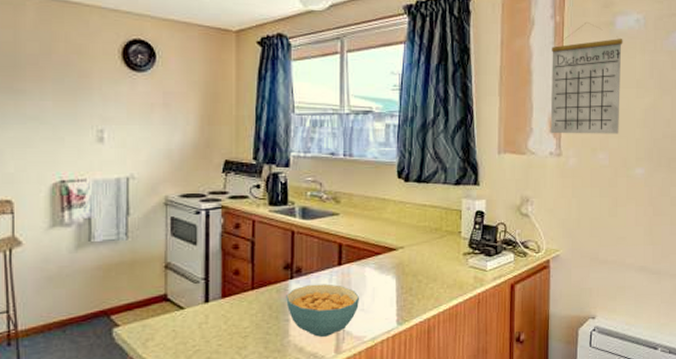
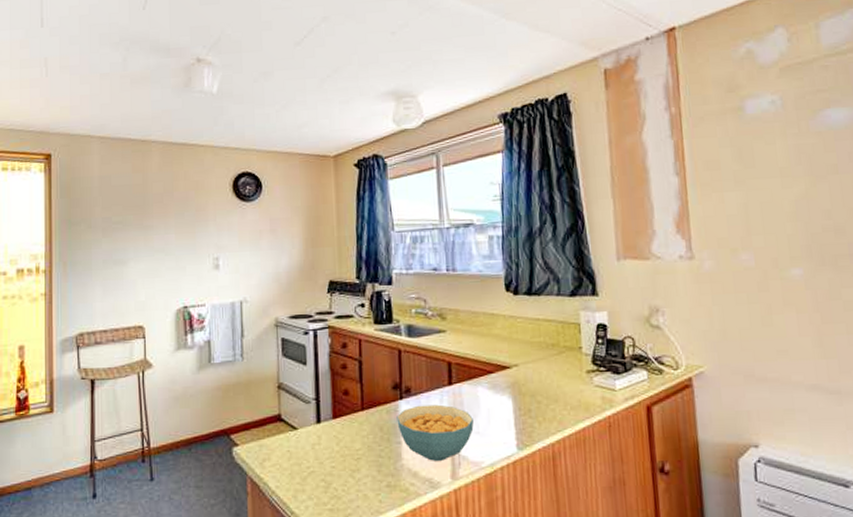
calendar: present [550,22,623,134] -> none [669,110,764,236]

